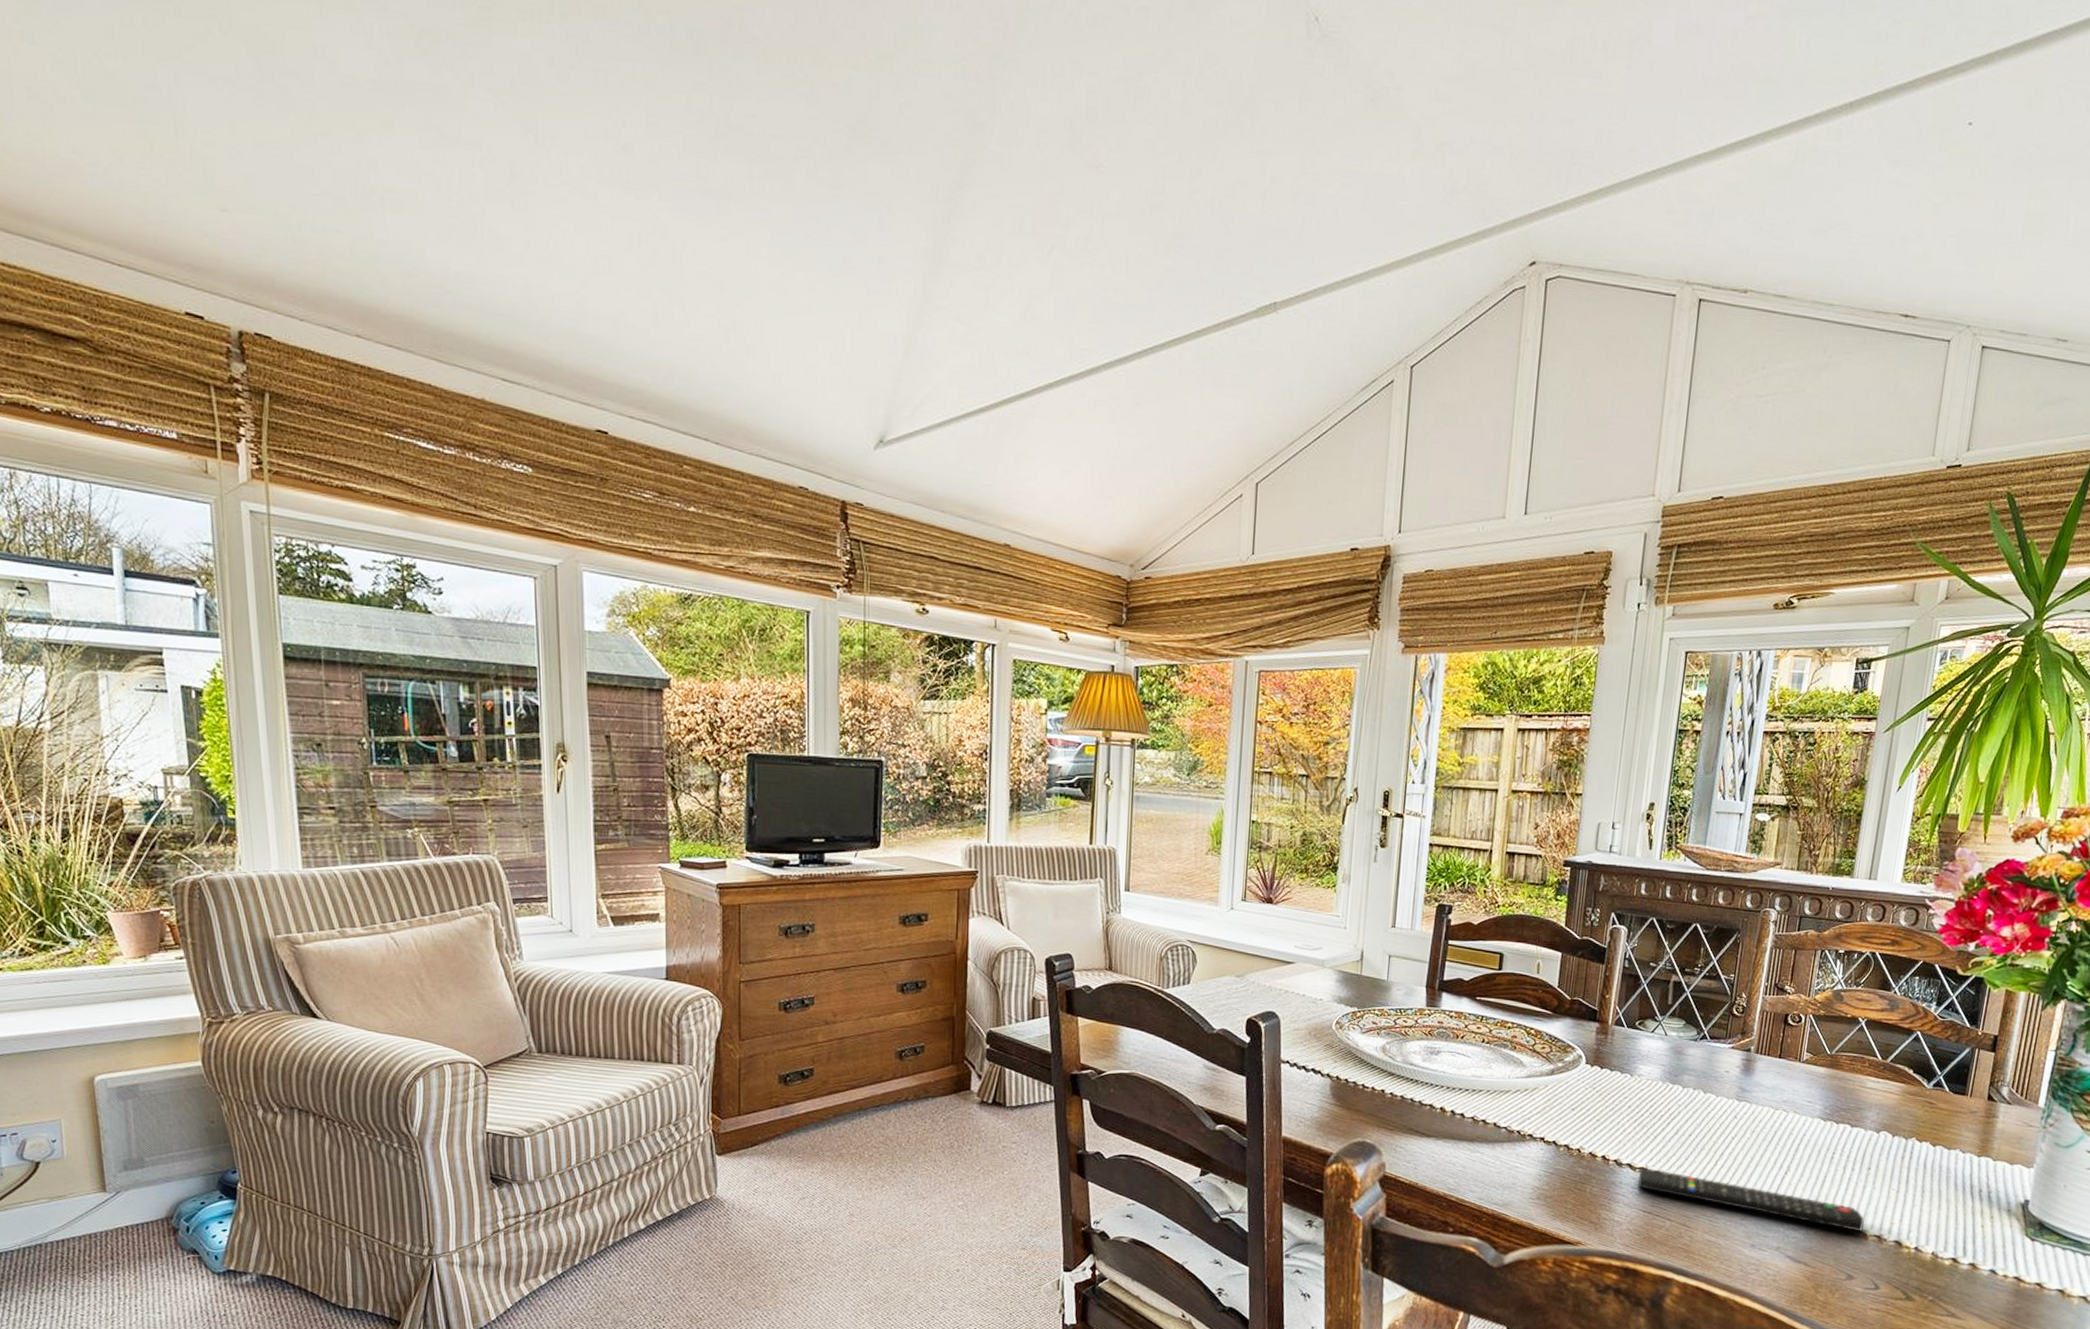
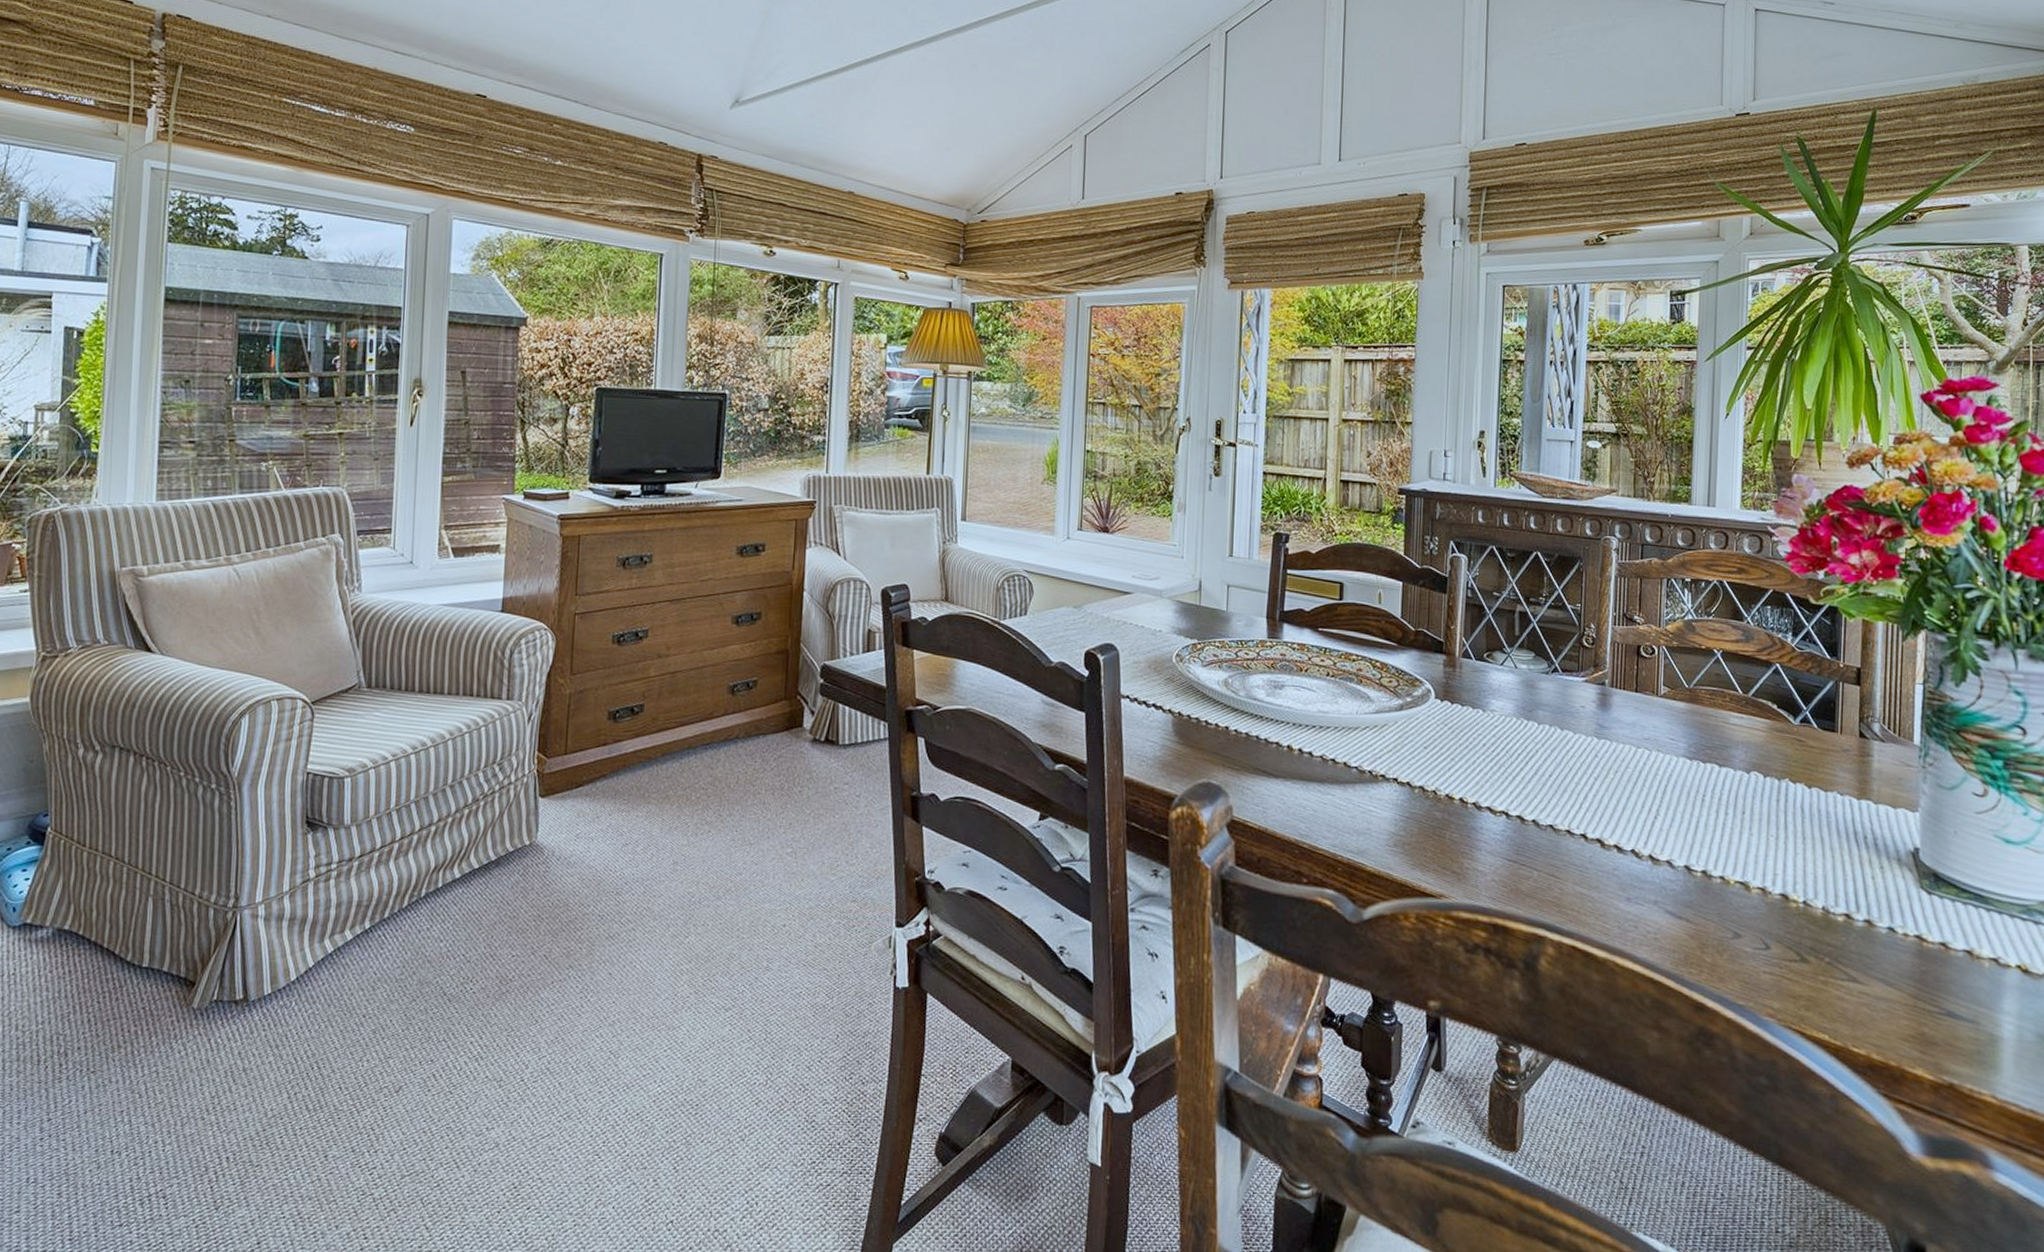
remote control: present [1638,1166,1864,1232] -> none [1499,810,1745,884]

